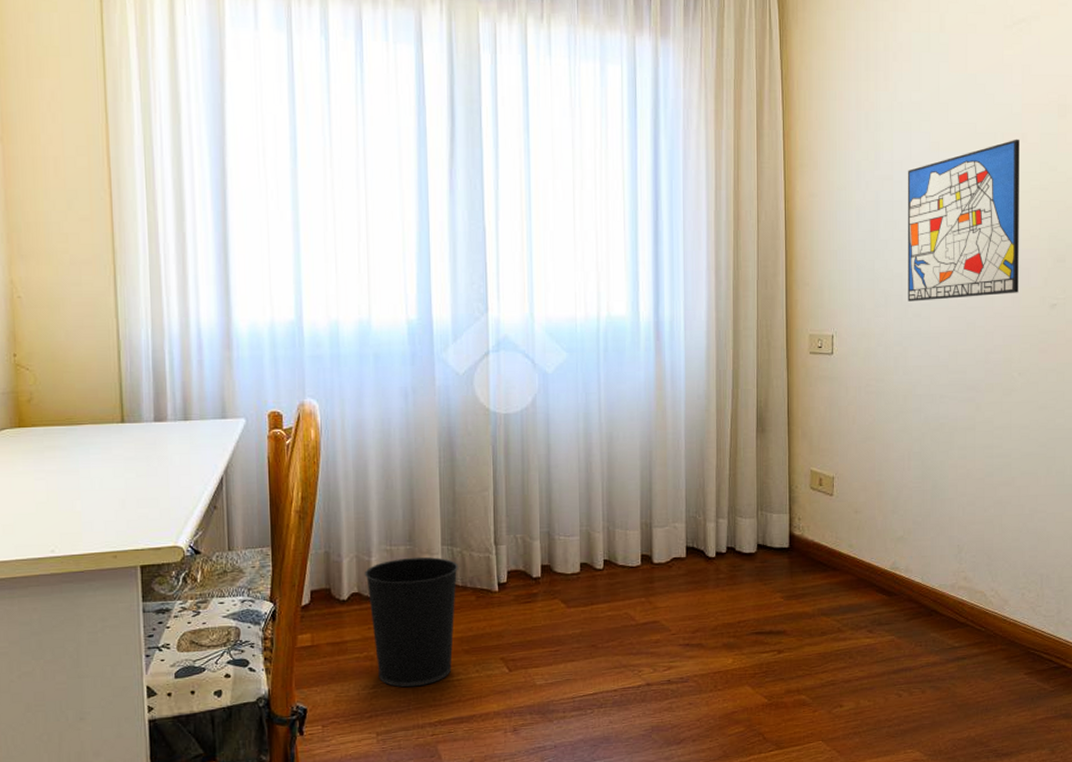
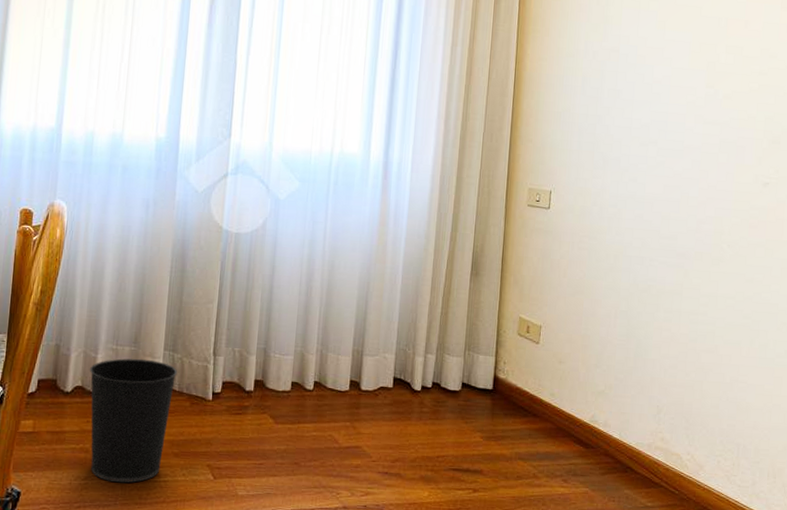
wall art: present [907,139,1019,302] -> none [625,25,743,169]

